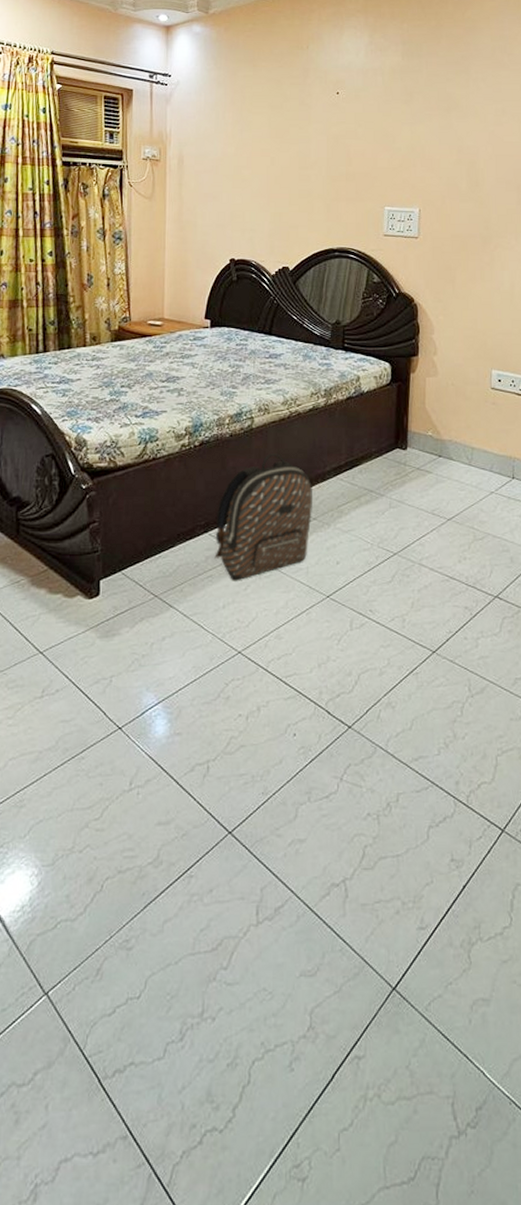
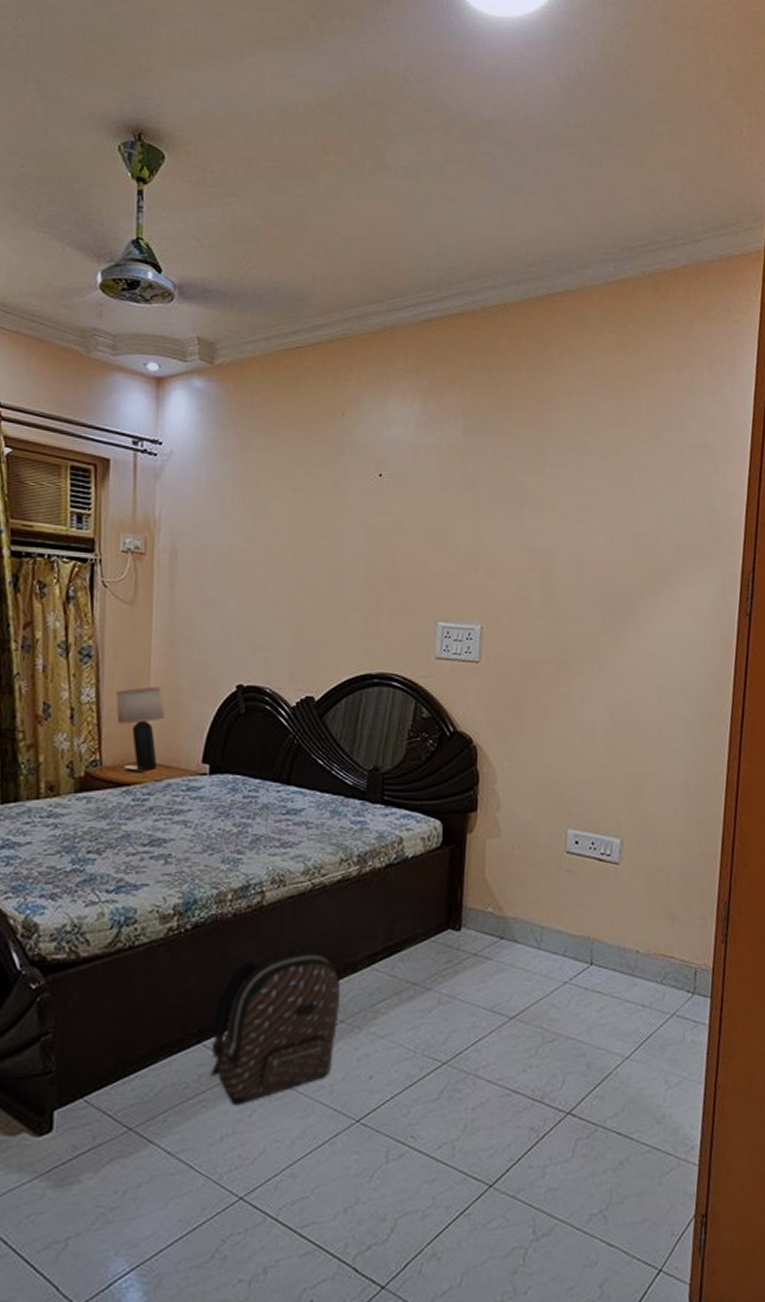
table lamp: none [139,261,177,325] -> present [115,686,165,771]

